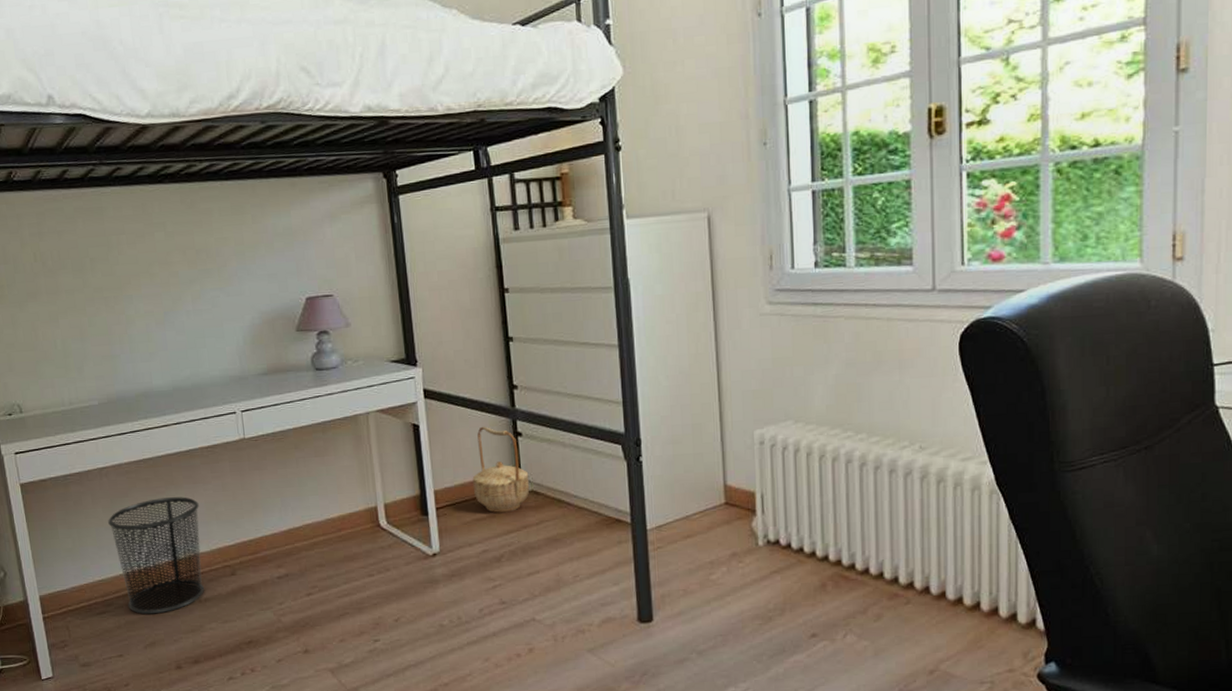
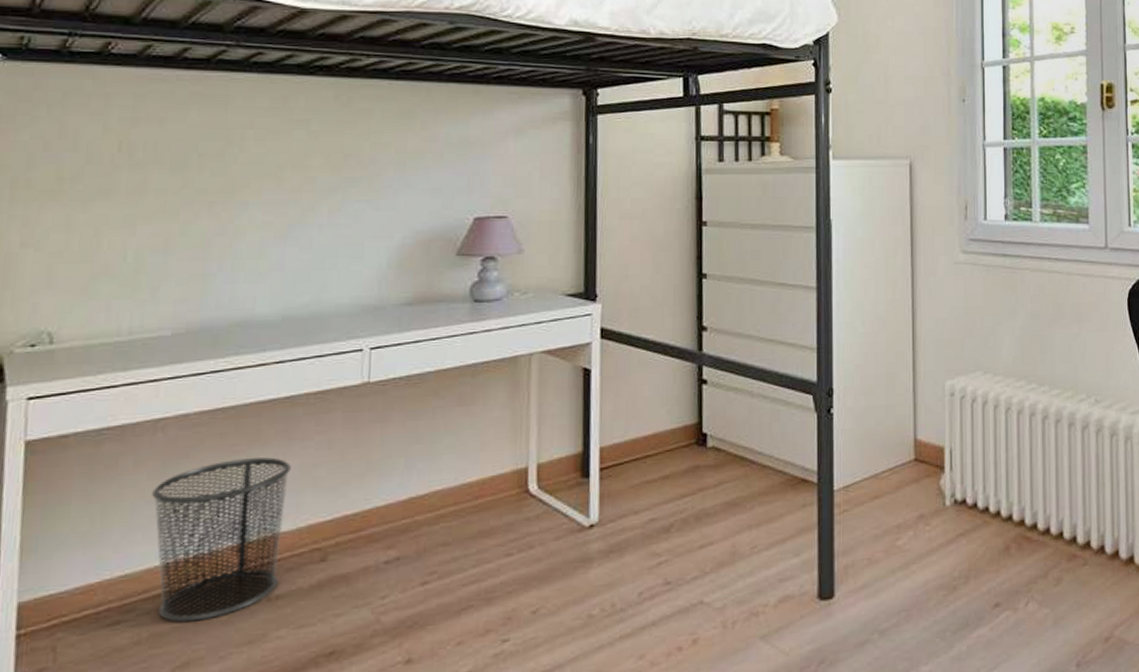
basket: present [472,426,530,513] -> none [646,372,711,473]

